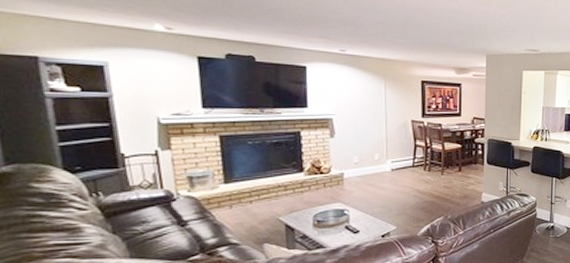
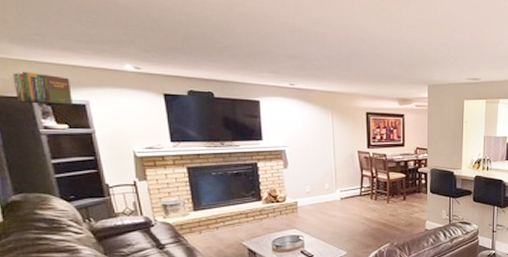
books: none [16,28,89,66] -> present [13,71,74,105]

